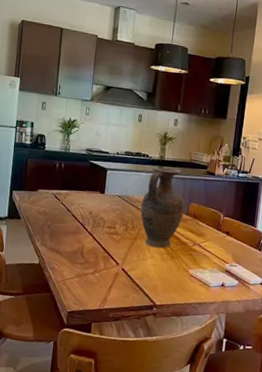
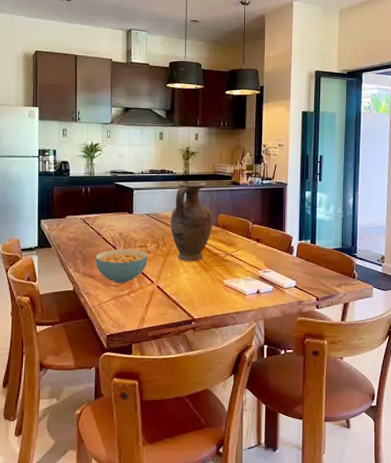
cereal bowl: none [62,227,116,263] -> present [94,249,149,284]

